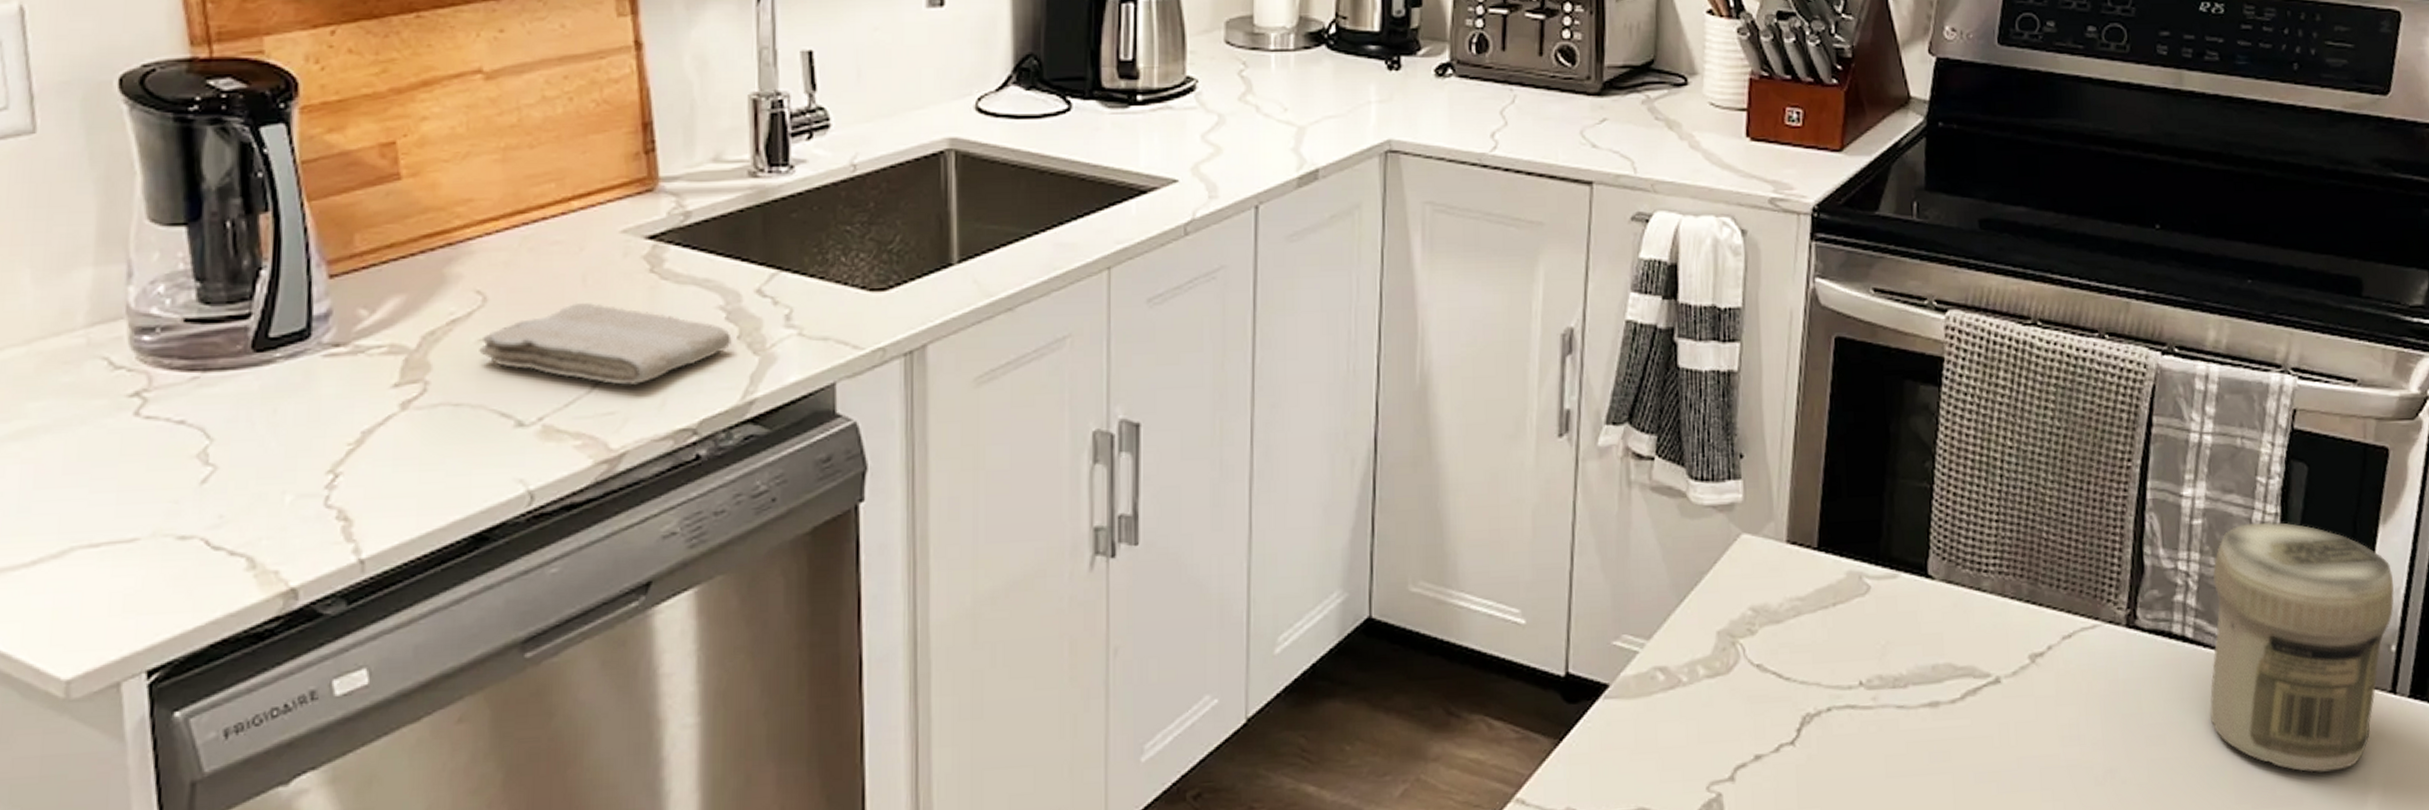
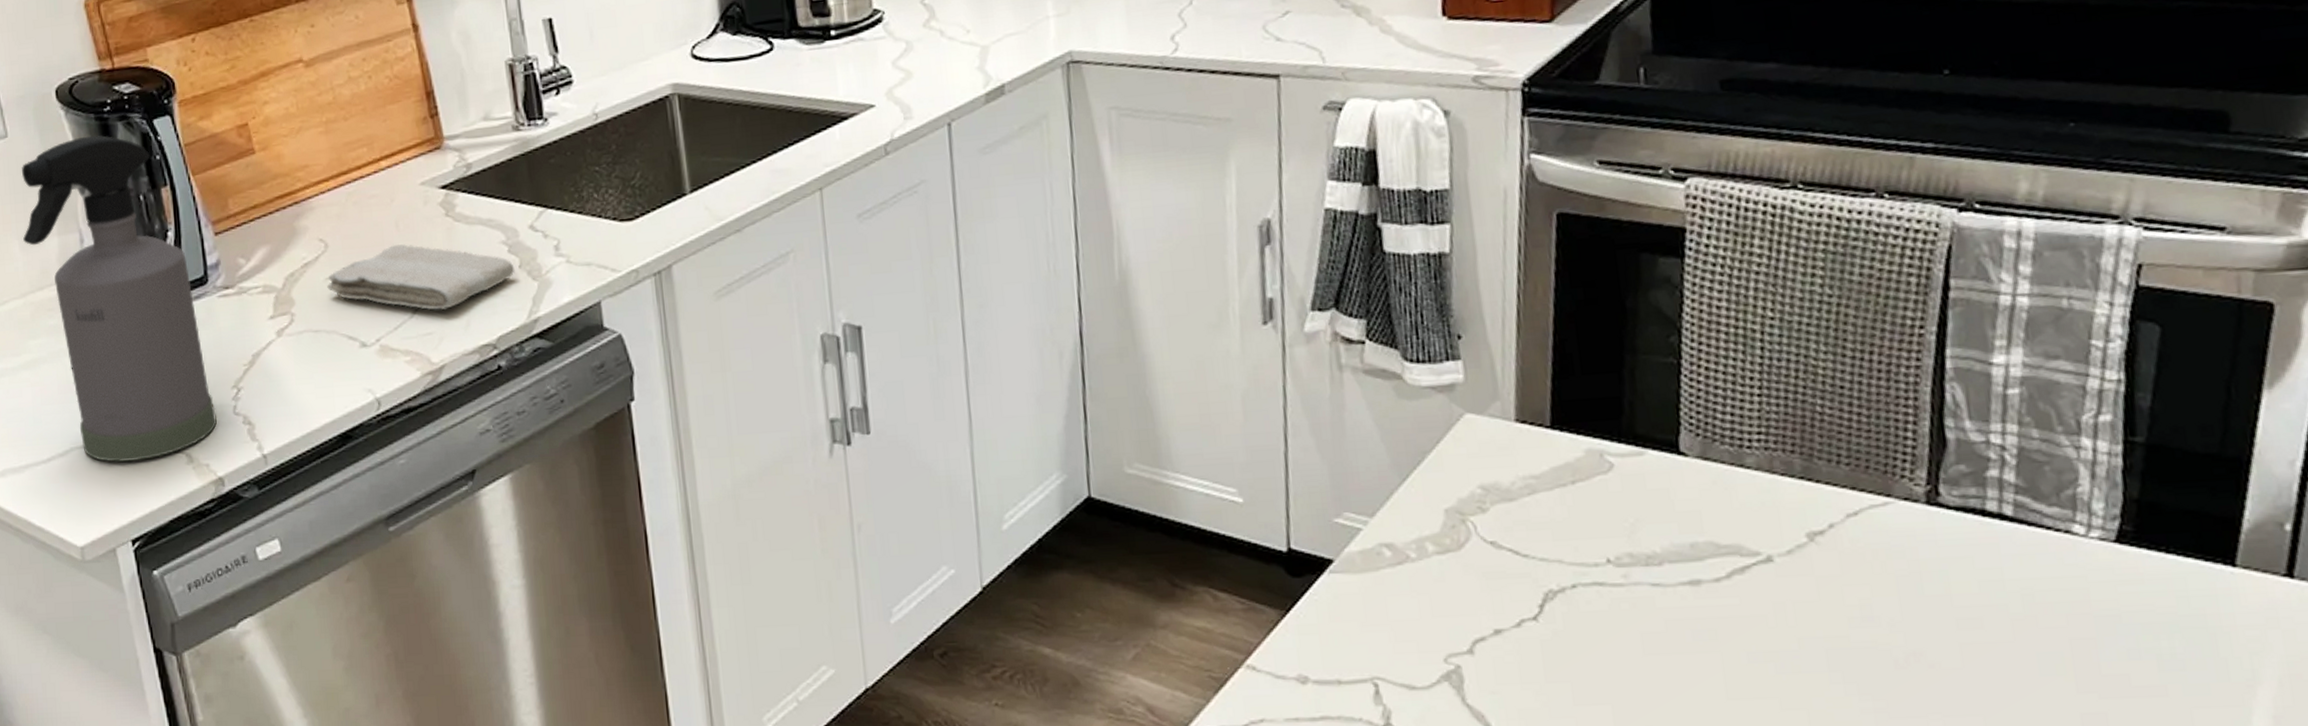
spray bottle: none [39,140,299,567] -> present [21,135,217,462]
jar: present [2209,521,2395,773] -> none [2036,389,2288,662]

